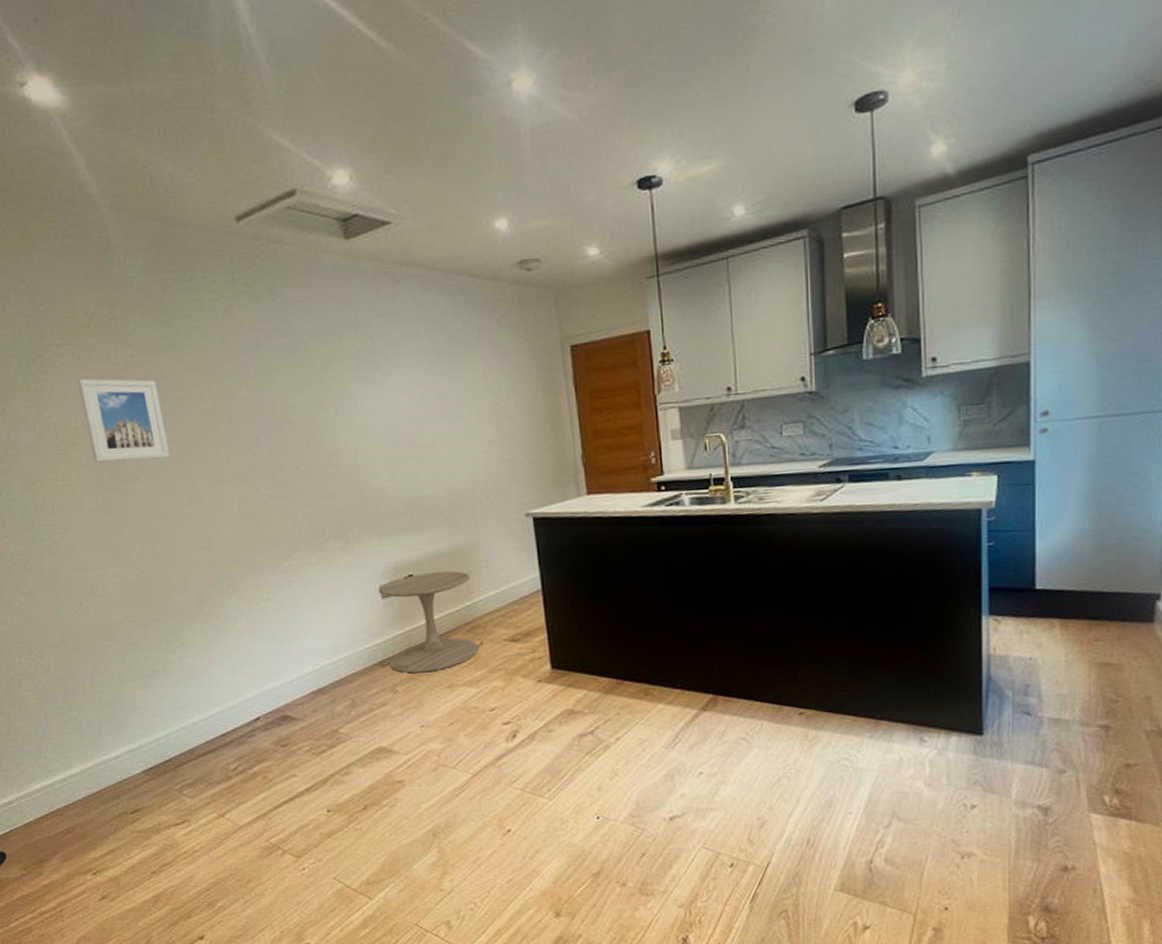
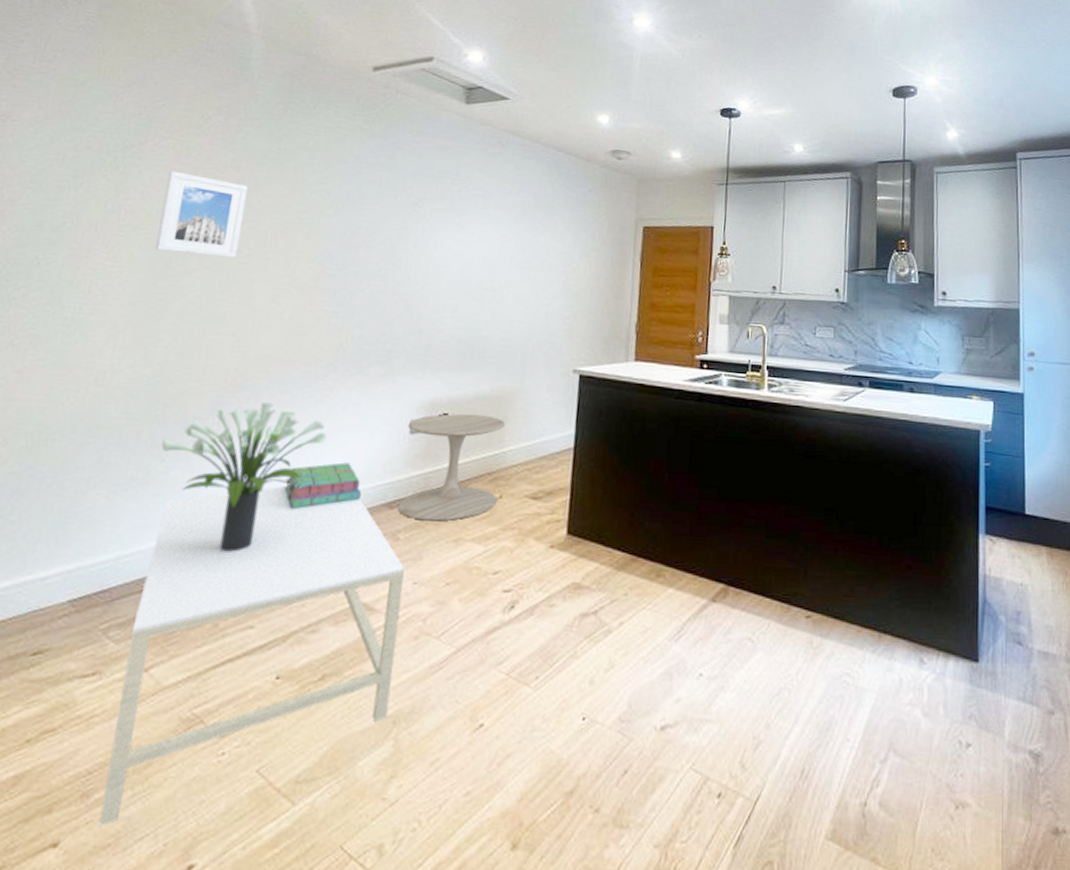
potted plant: none [167,589,308,720] -> present [161,402,328,552]
coffee table: none [189,660,427,924] -> present [98,486,405,826]
stack of books: none [283,632,355,679] -> present [284,462,362,510]

